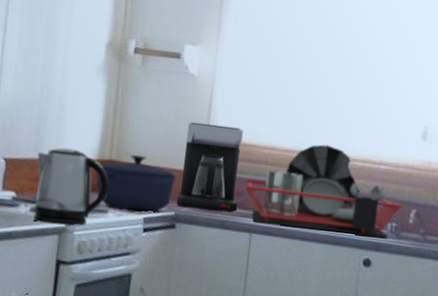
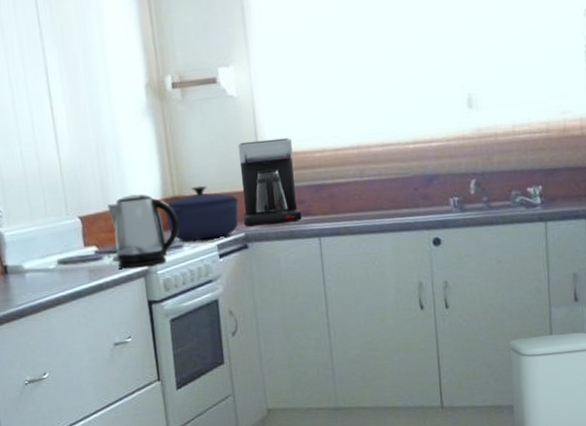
dish rack: present [245,144,402,238] -> none [304,135,461,228]

